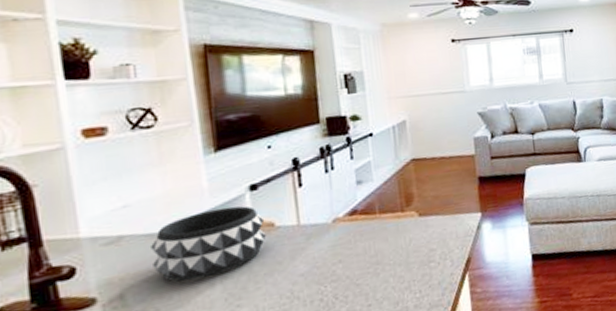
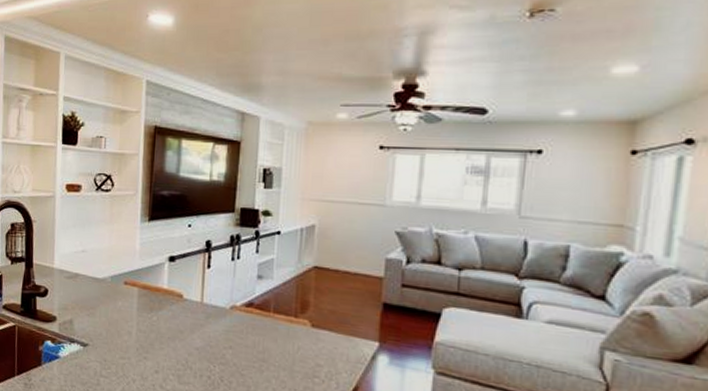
decorative bowl: present [149,206,266,282] -> none [93,270,176,327]

